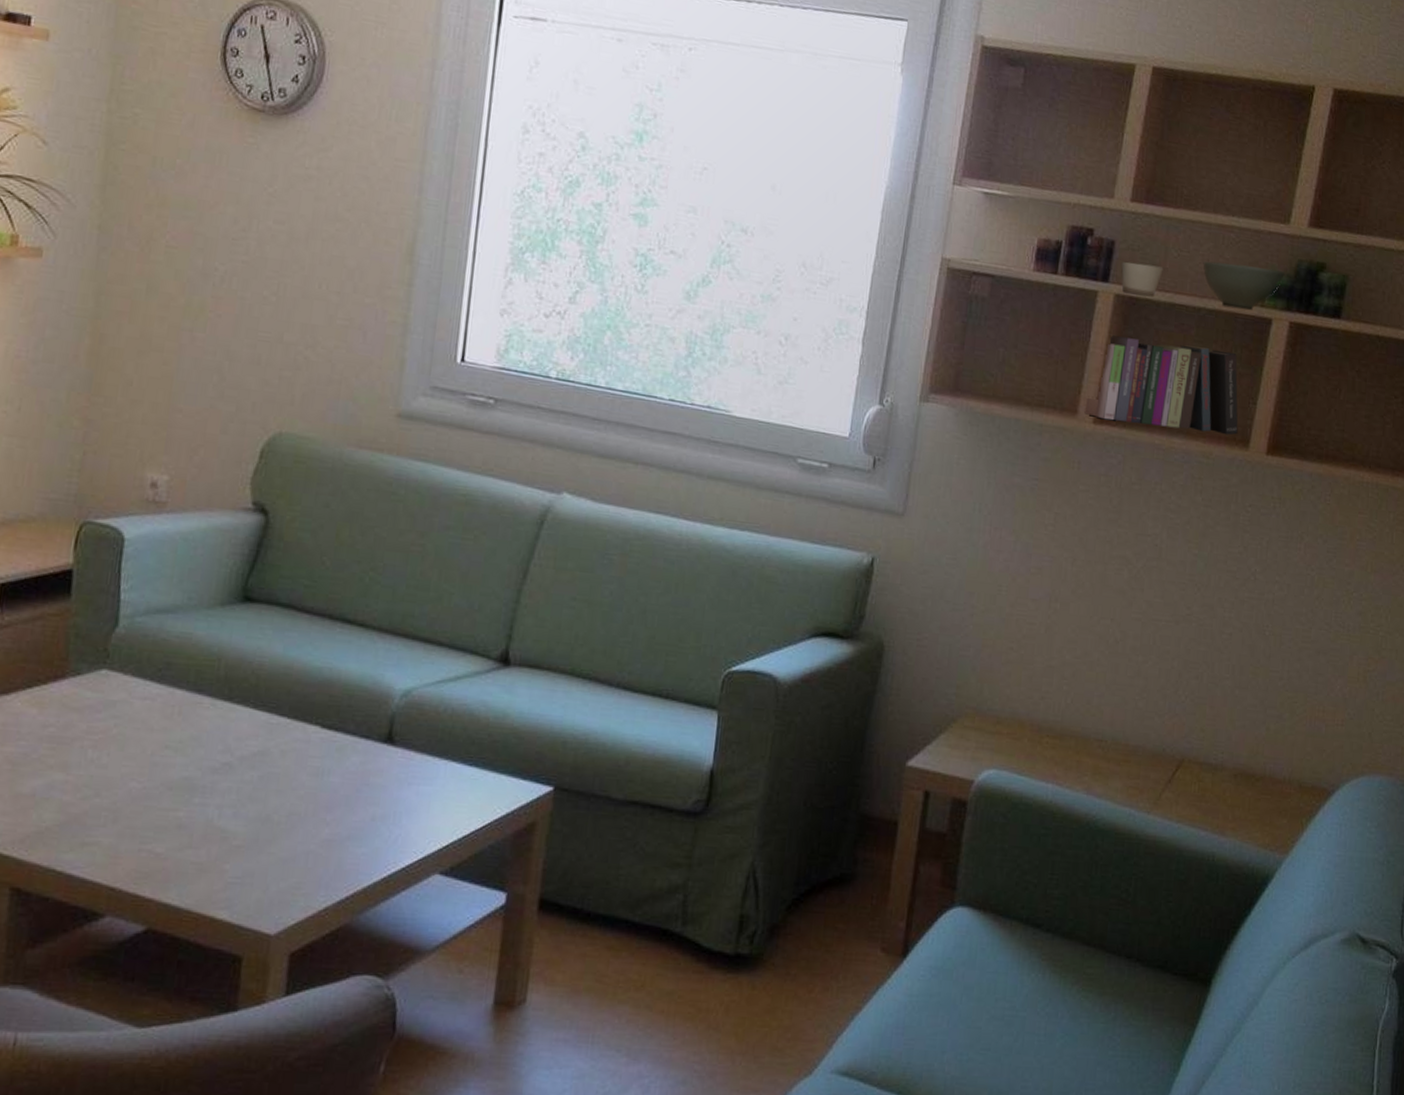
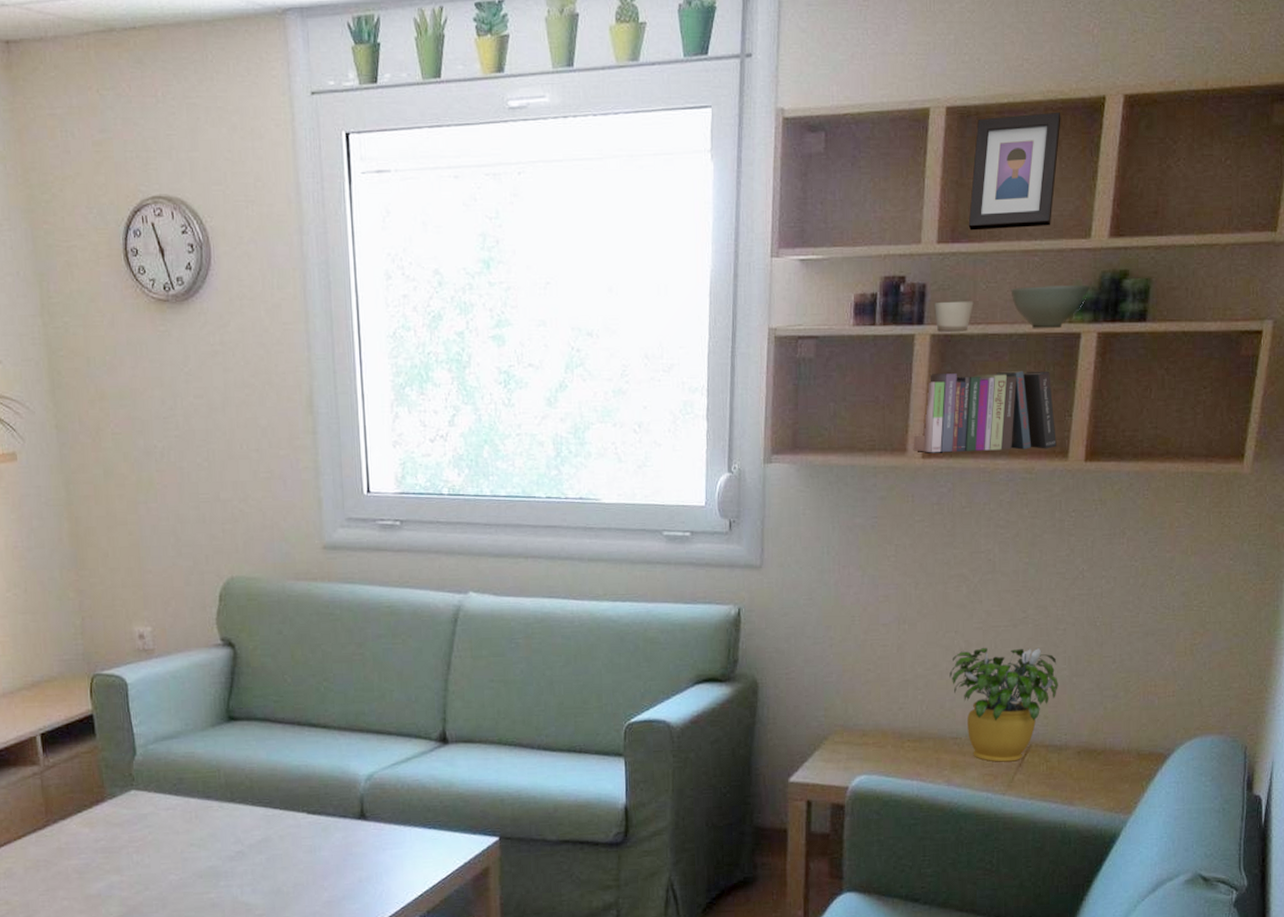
potted flower: none [1100,641,1220,776] -> present [949,647,1058,762]
picture frame: none [1164,84,1269,205] -> present [968,111,1061,231]

